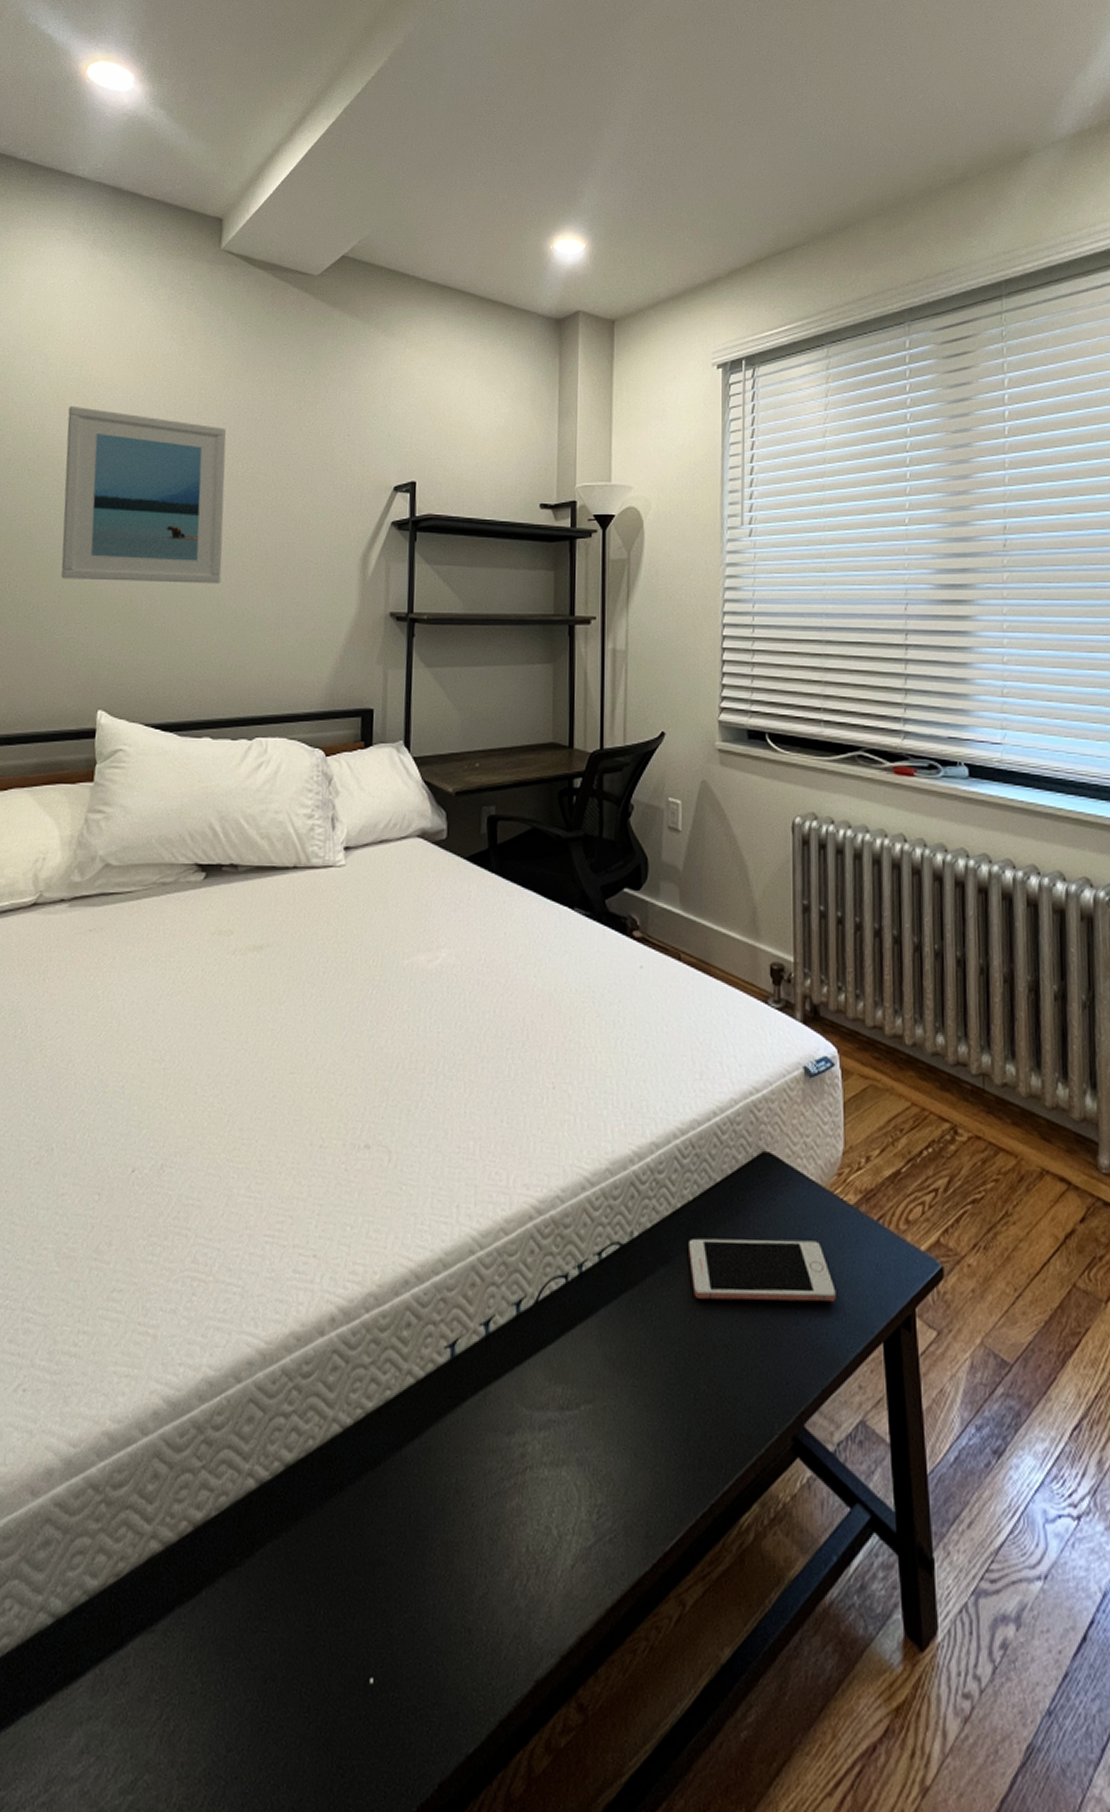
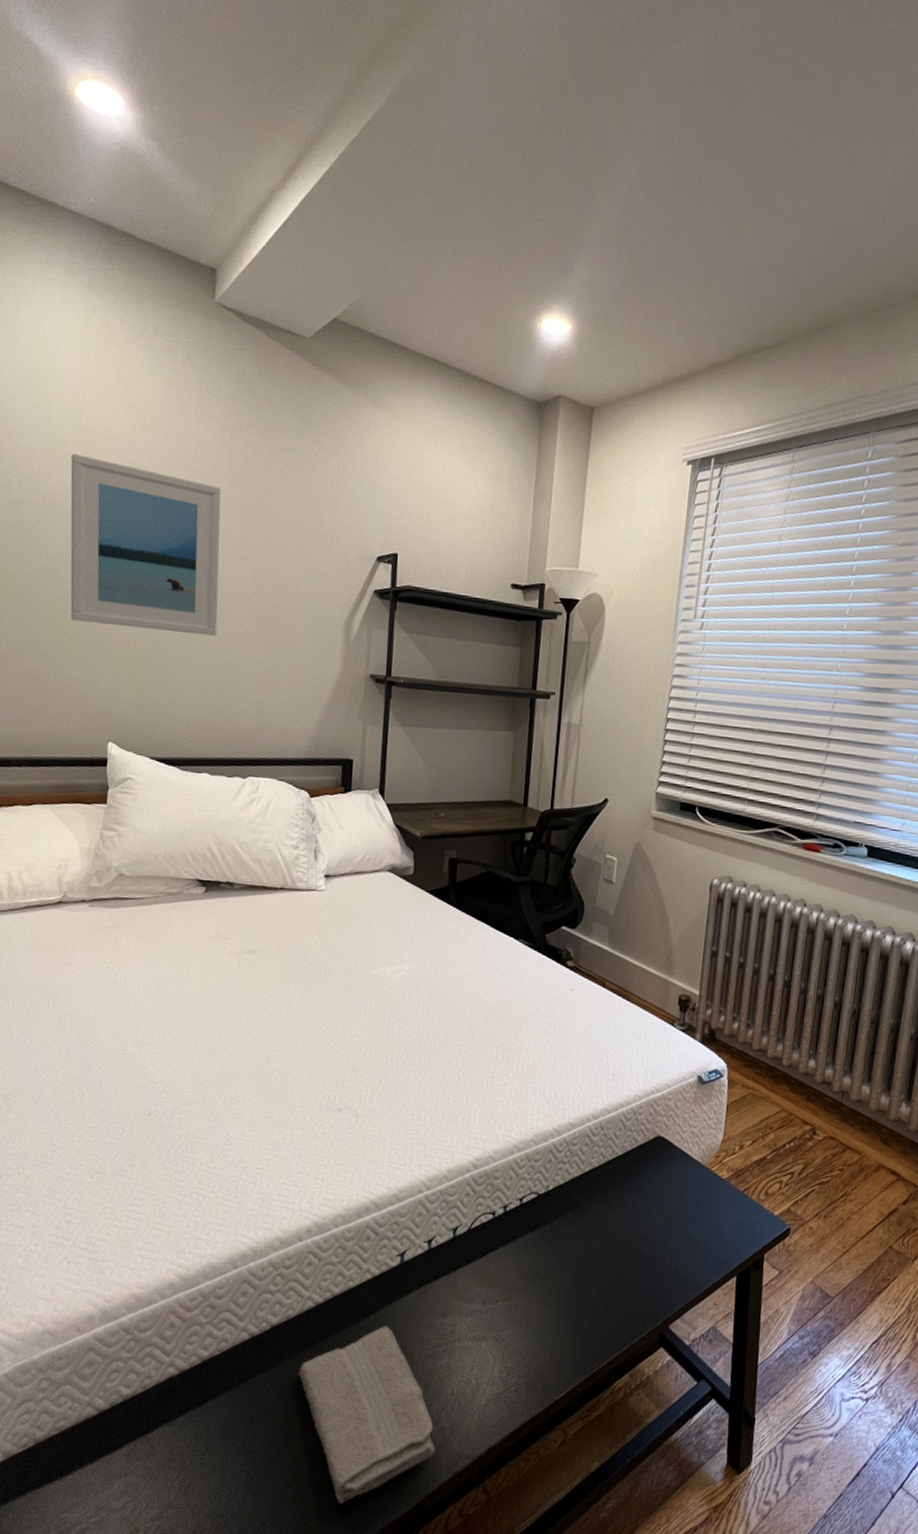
washcloth: none [321,1453,509,1744] -> present [298,1325,436,1504]
cell phone: present [689,1238,836,1302] -> none [591,1194,704,1245]

